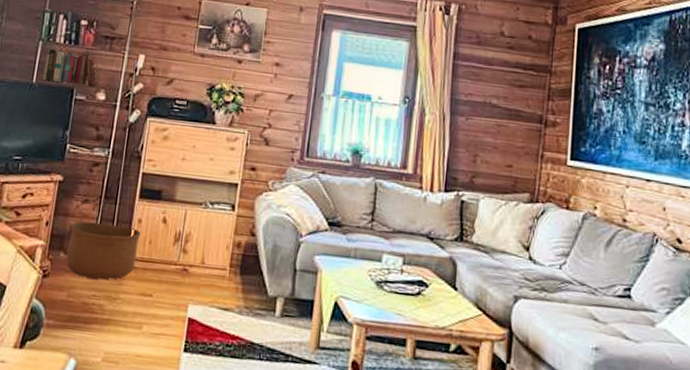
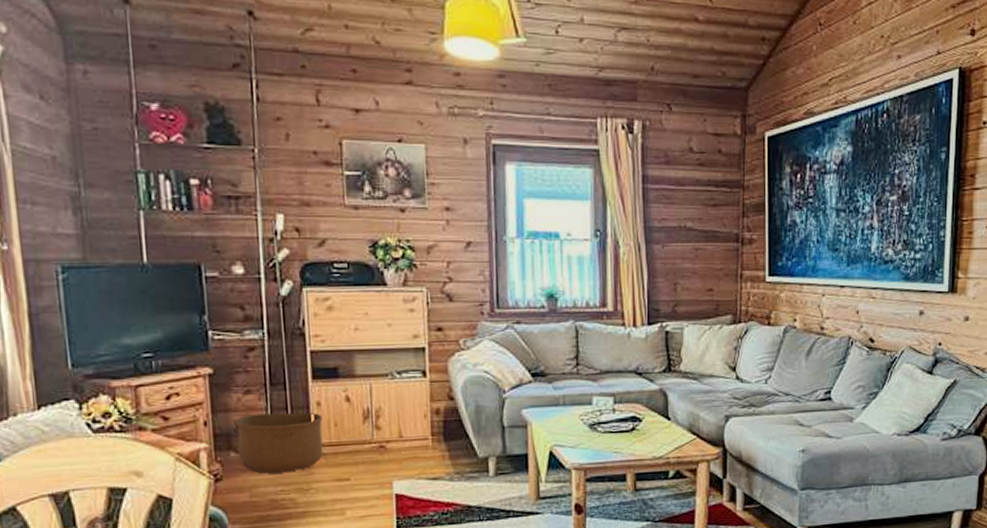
books: present [42,49,99,87] -> none [152,220,232,260]

